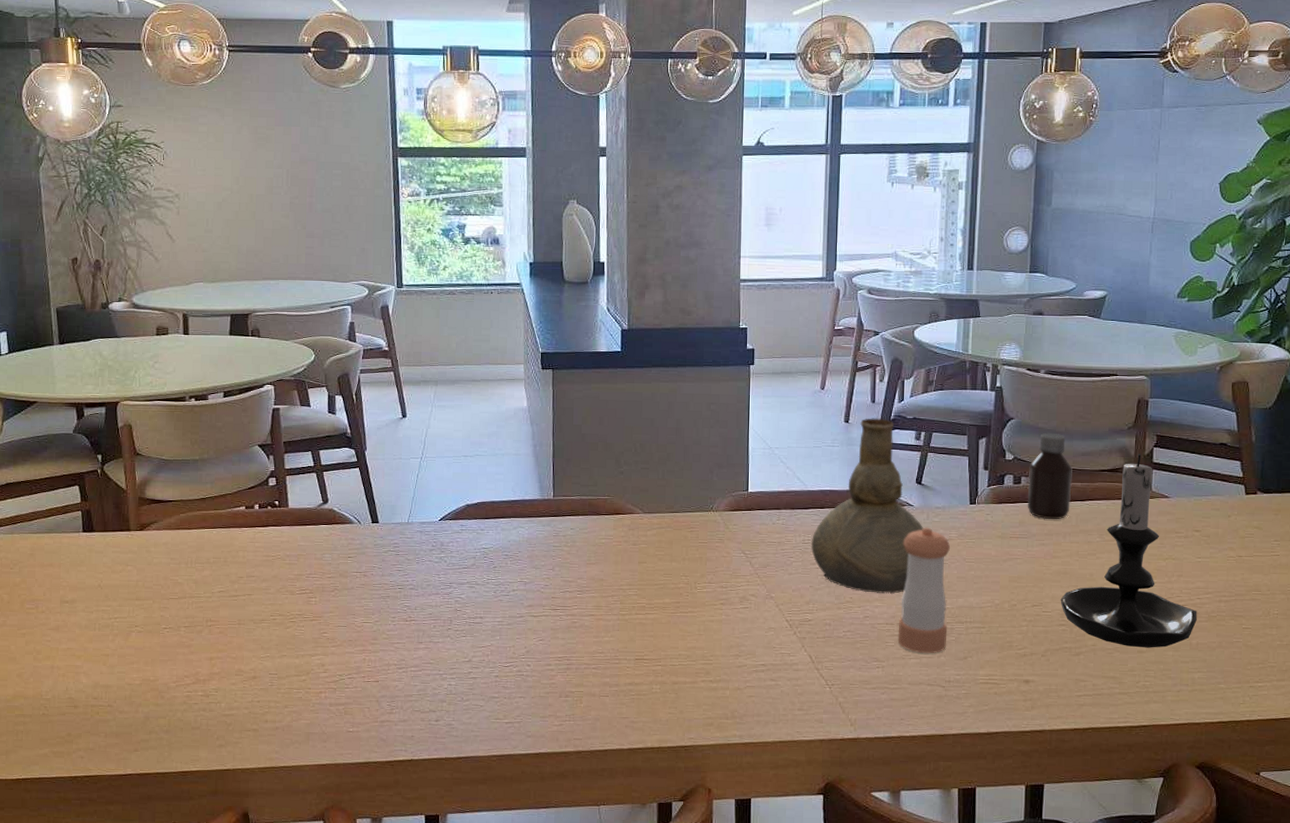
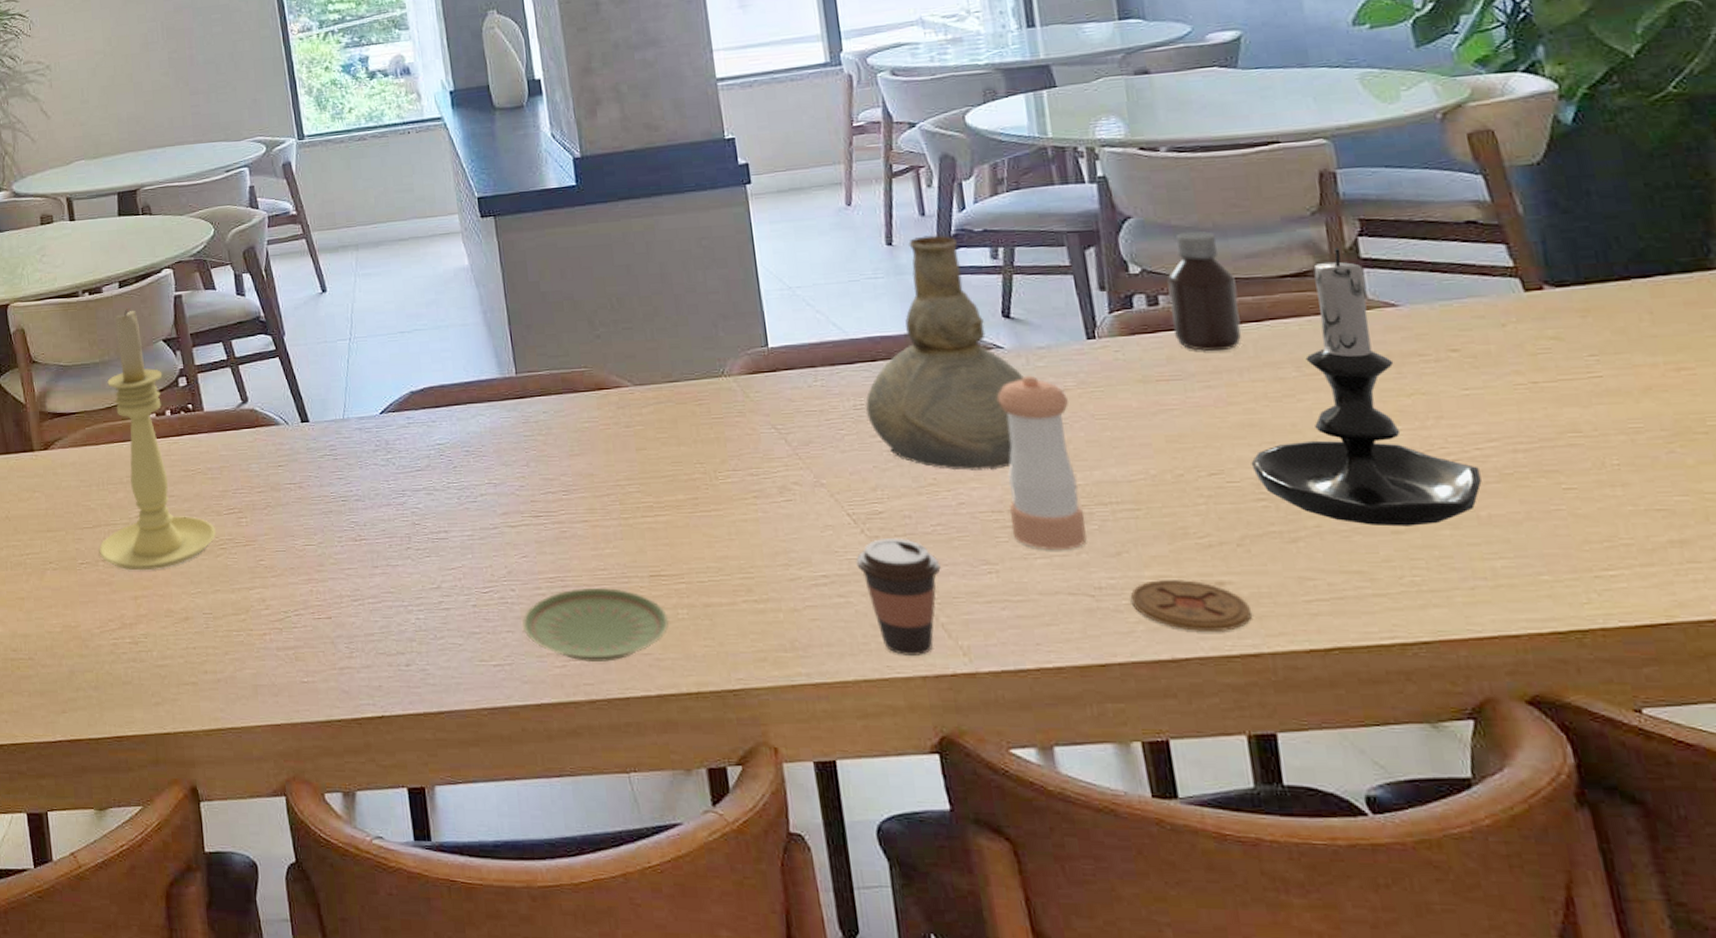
candle holder: none [182,416,288,637] -> present [99,309,216,571]
plate: none [532,666,645,723] -> present [522,588,669,663]
coffee cup: none [787,639,845,725] -> present [856,538,941,655]
coaster: none [968,677,1042,714] -> present [1130,580,1252,631]

